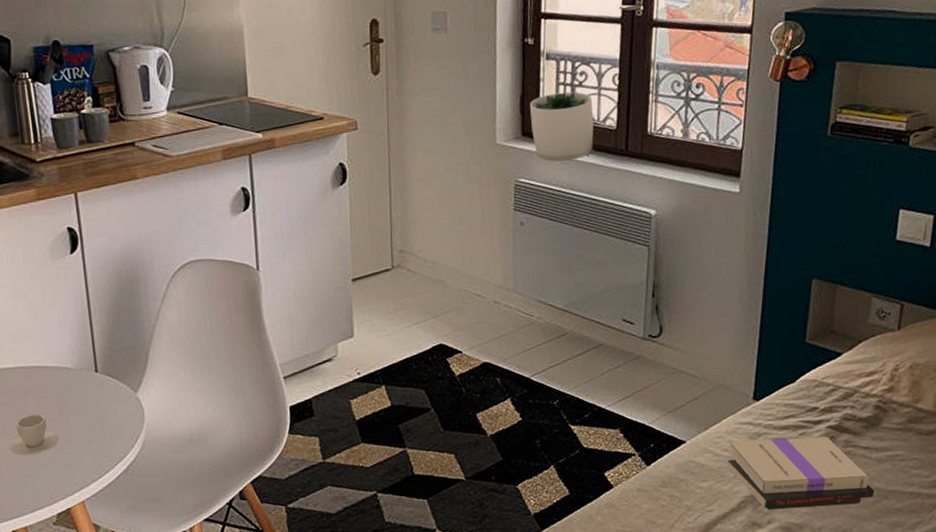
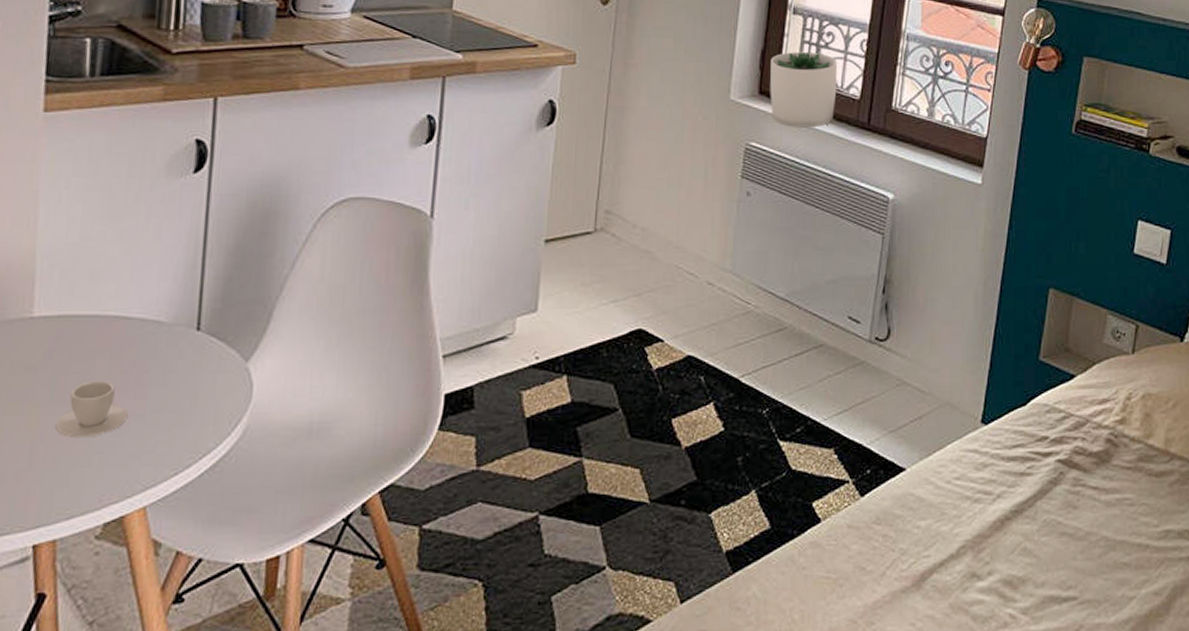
books: present [726,436,875,510] -> none [948,471,1102,558]

